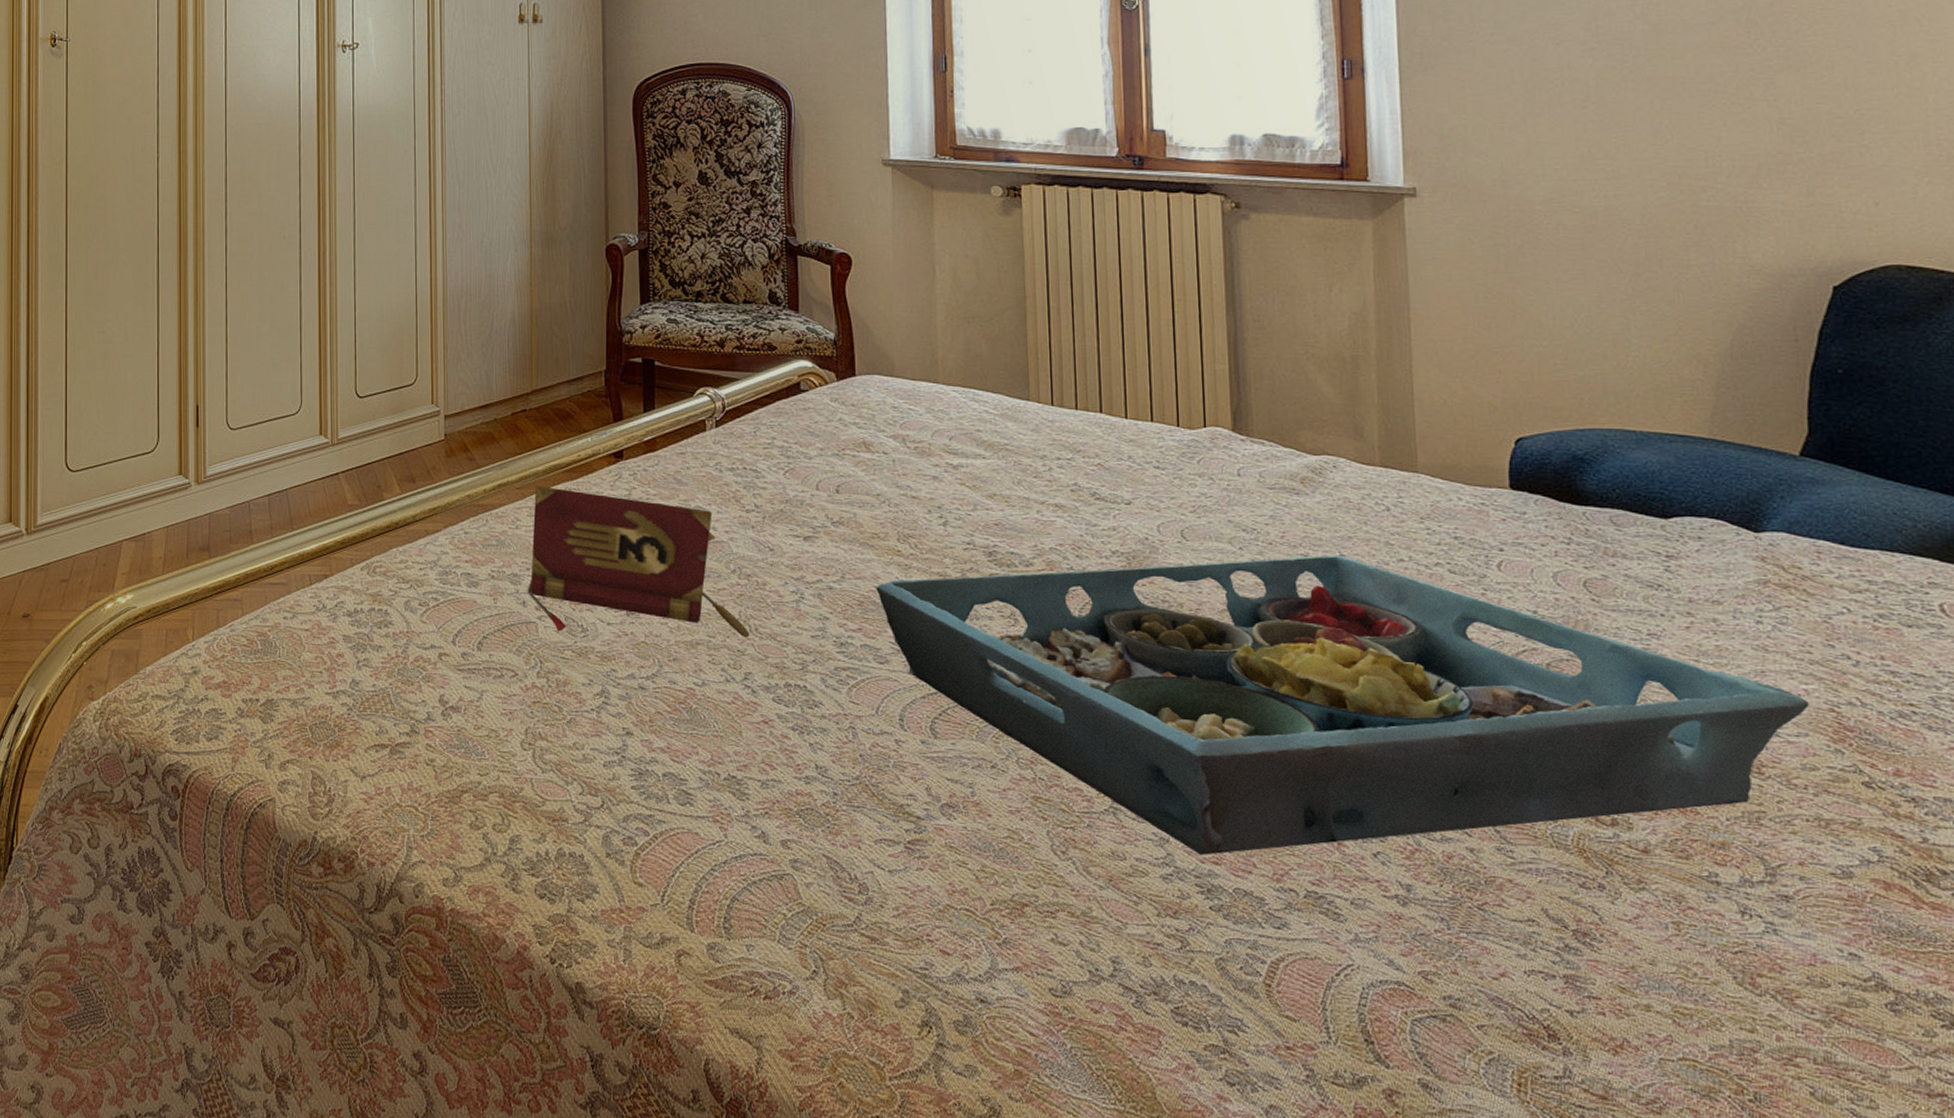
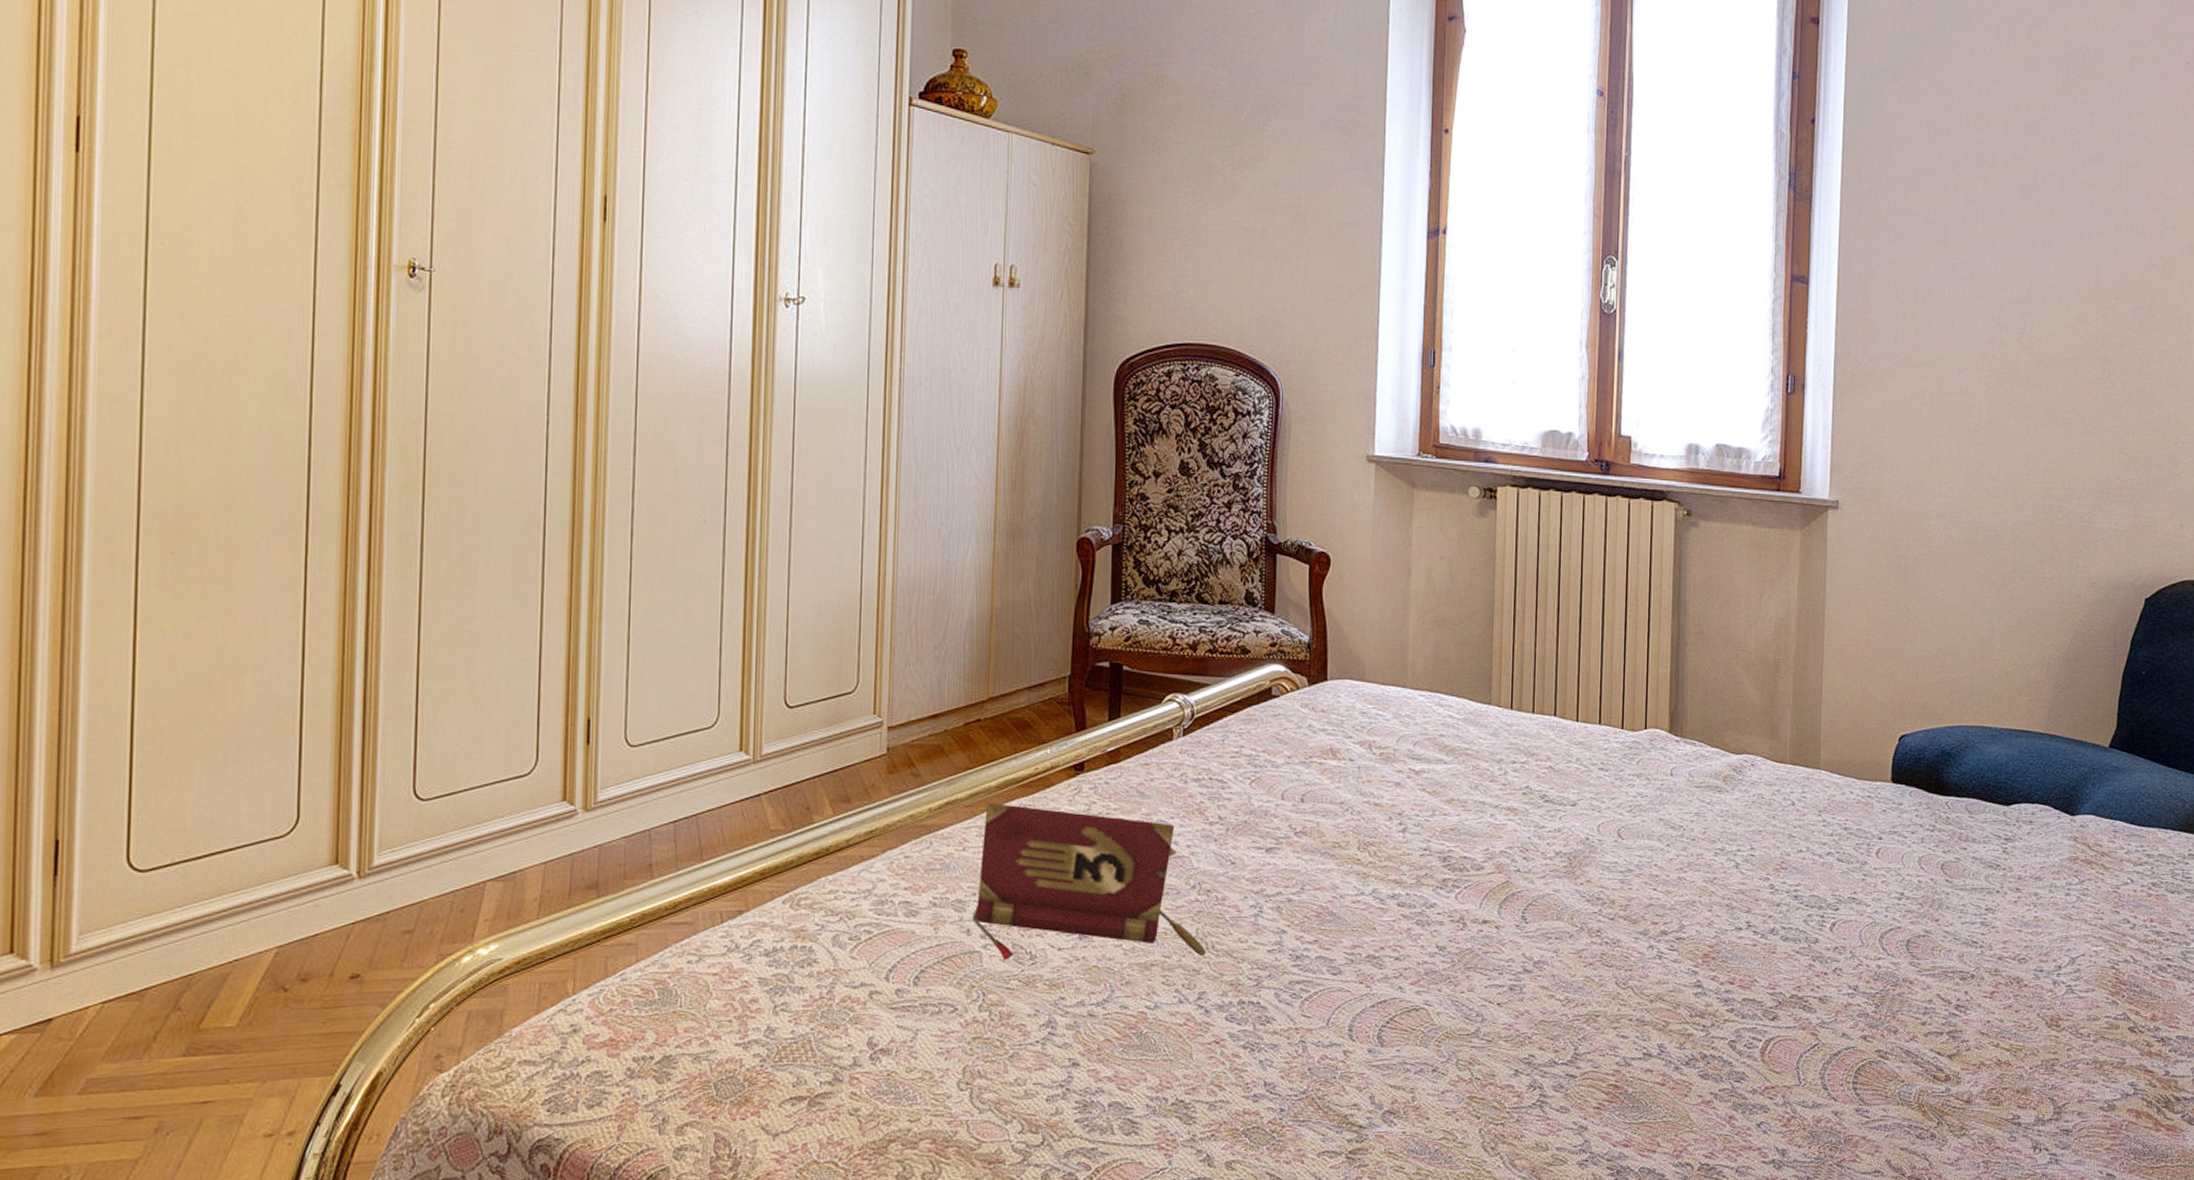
serving tray: present [876,555,1809,855] -> none [1334,848,2097,1139]

